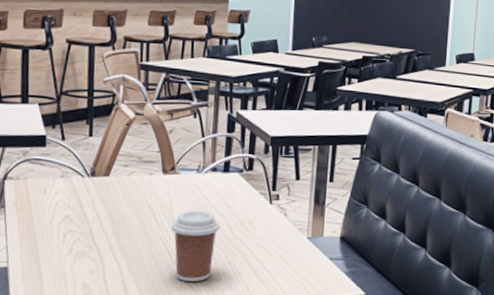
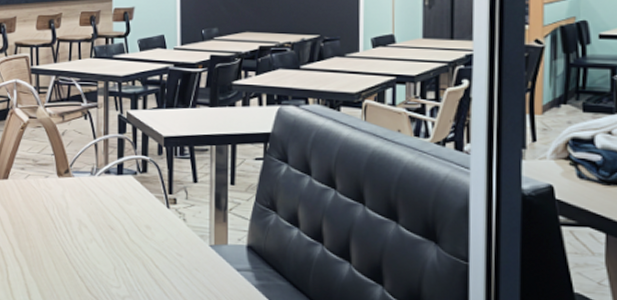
coffee cup: present [171,210,220,282] -> none [69,214,117,288]

